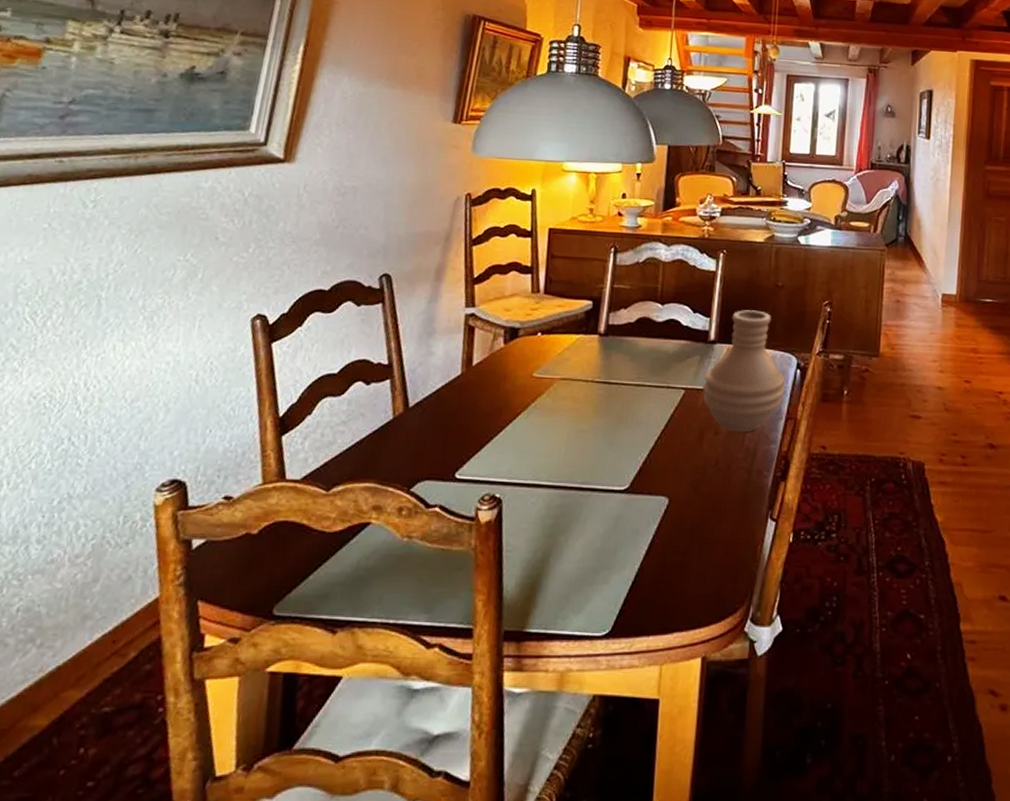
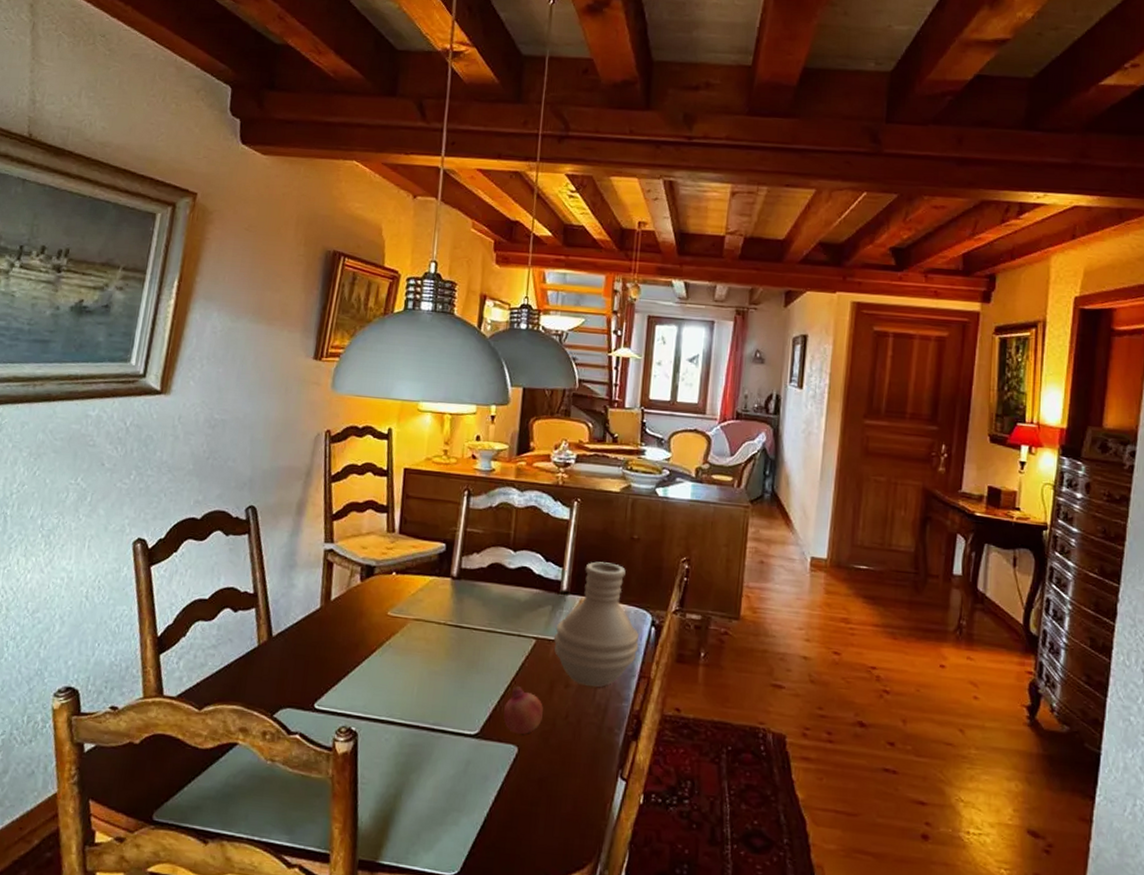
fruit: none [653,437,694,485] -> present [503,685,544,734]

